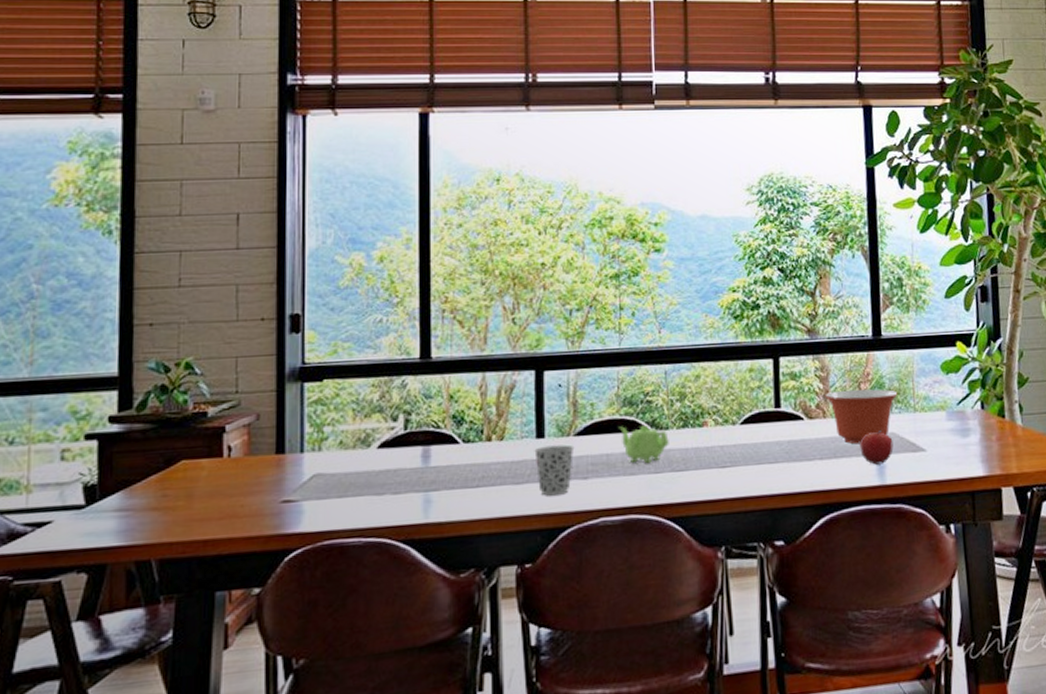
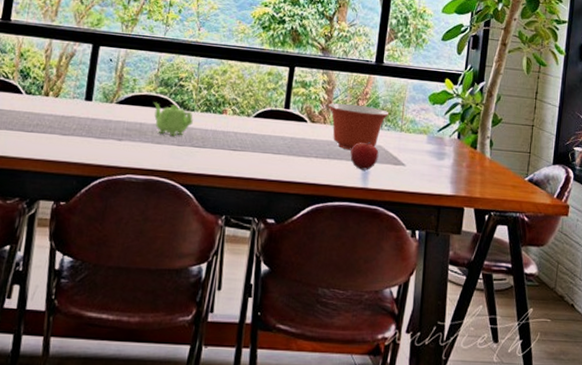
cup: present [534,444,575,496] -> none [81,108,115,150]

